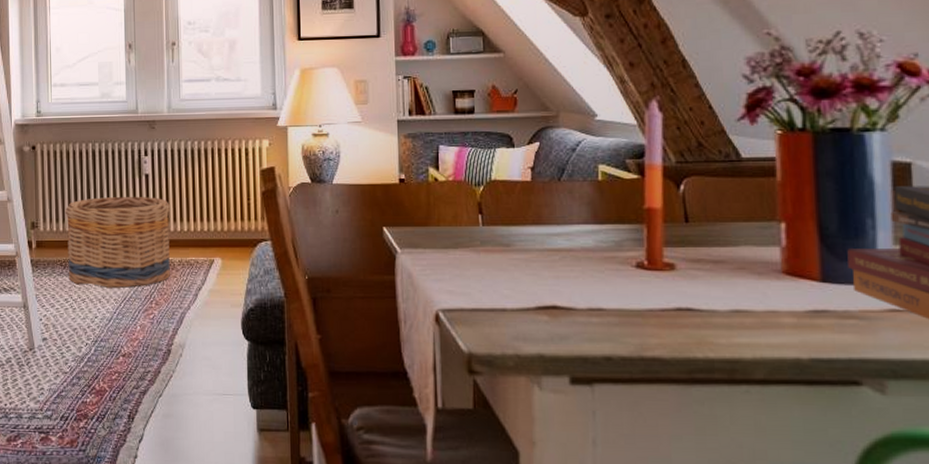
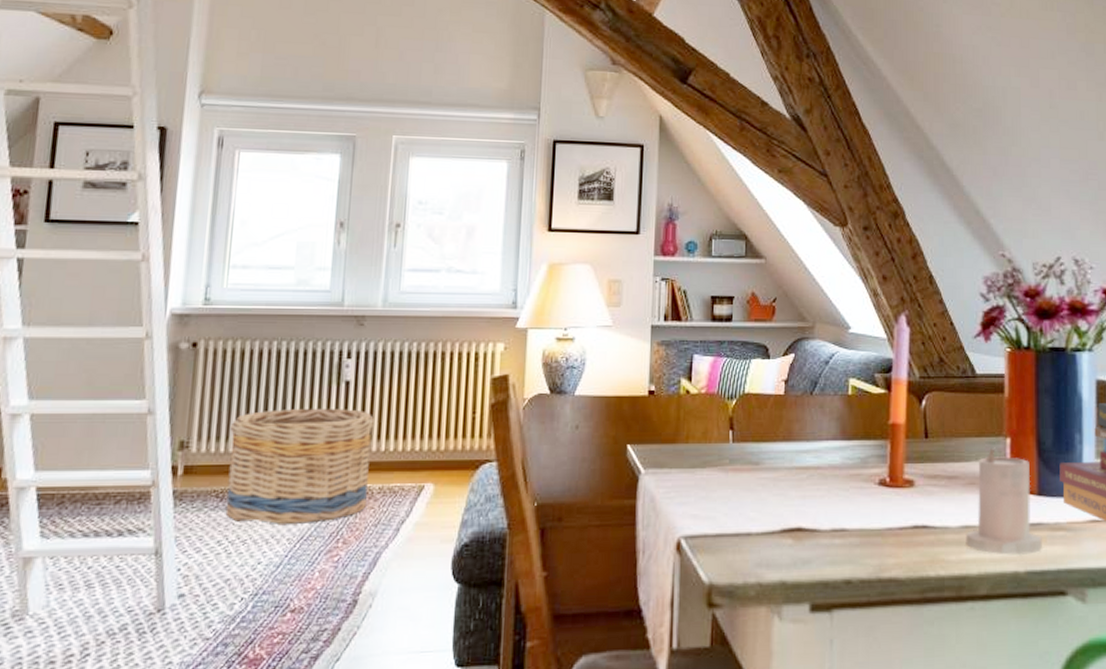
candle: none [736,233,829,343] -> present [965,449,1042,556]

